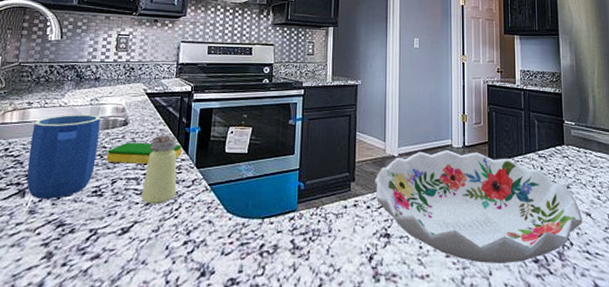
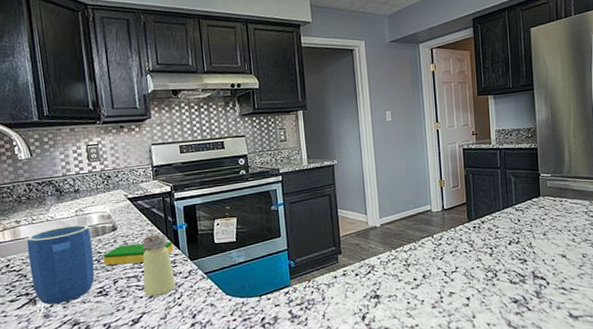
decorative bowl: present [375,150,583,263] -> none [360,213,559,309]

